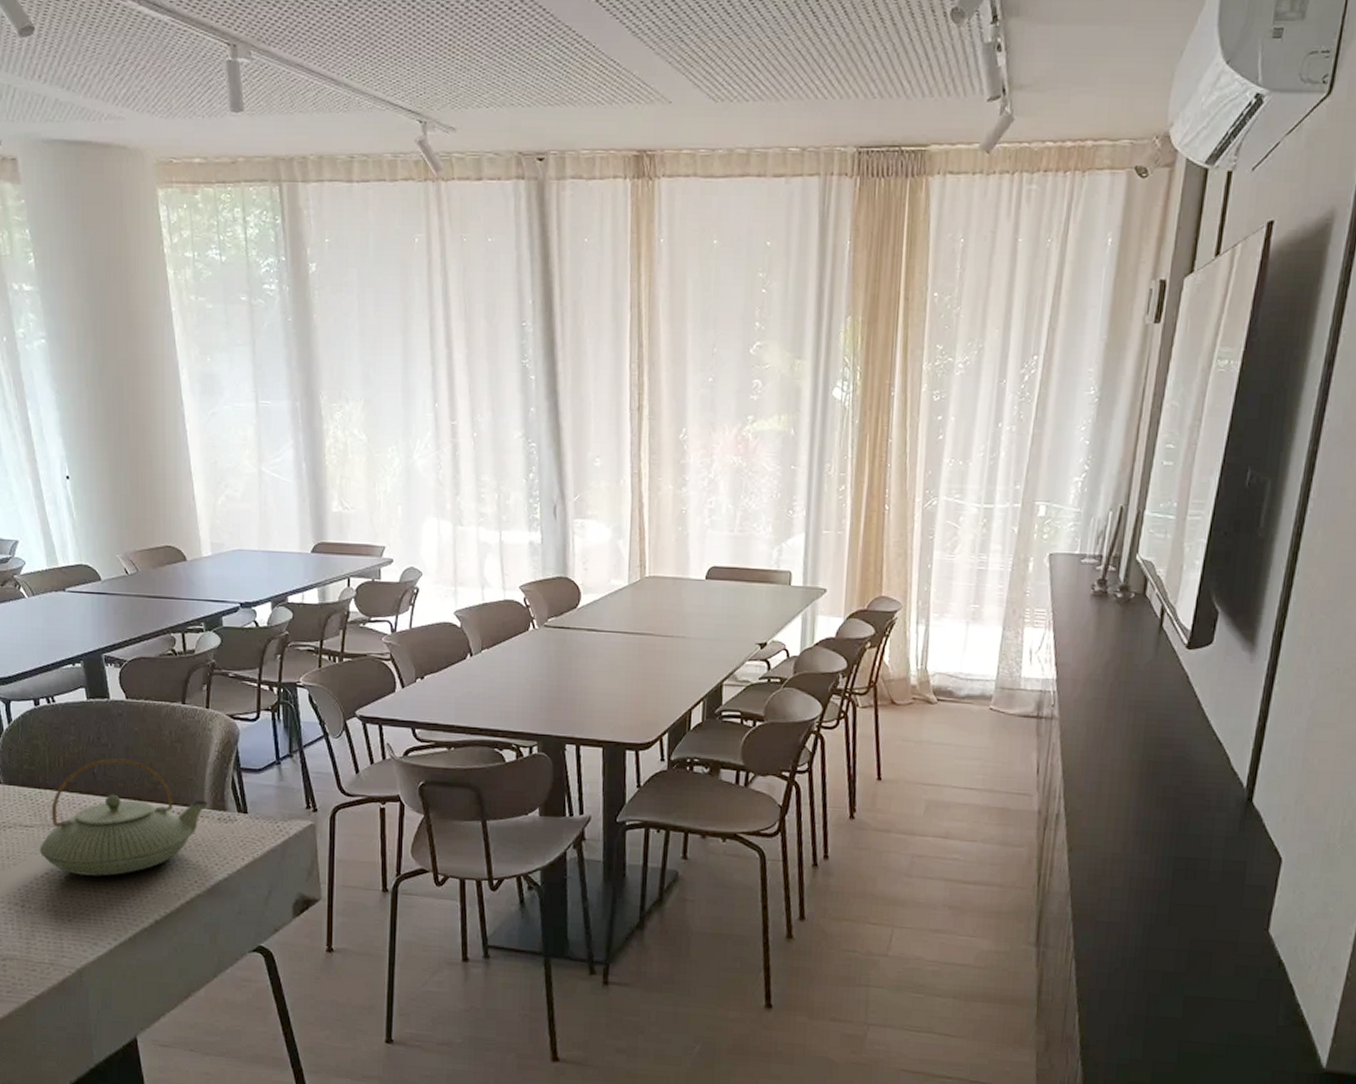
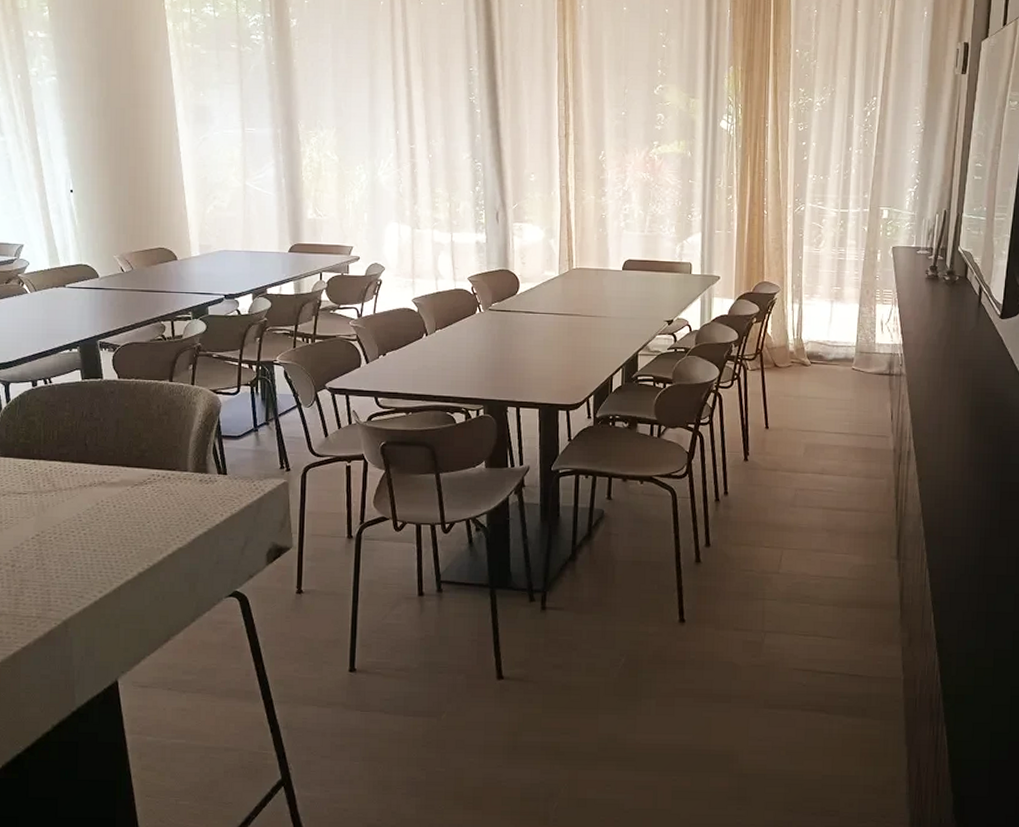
teapot: present [39,758,209,876] -> none [31,430,192,536]

